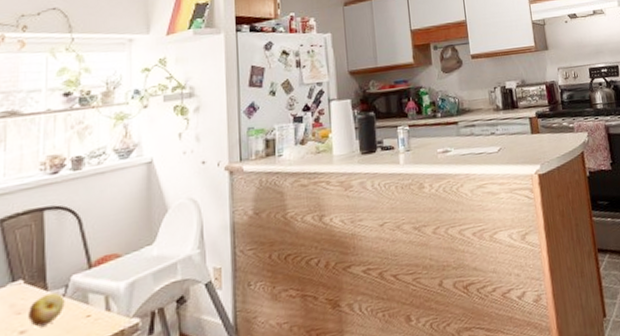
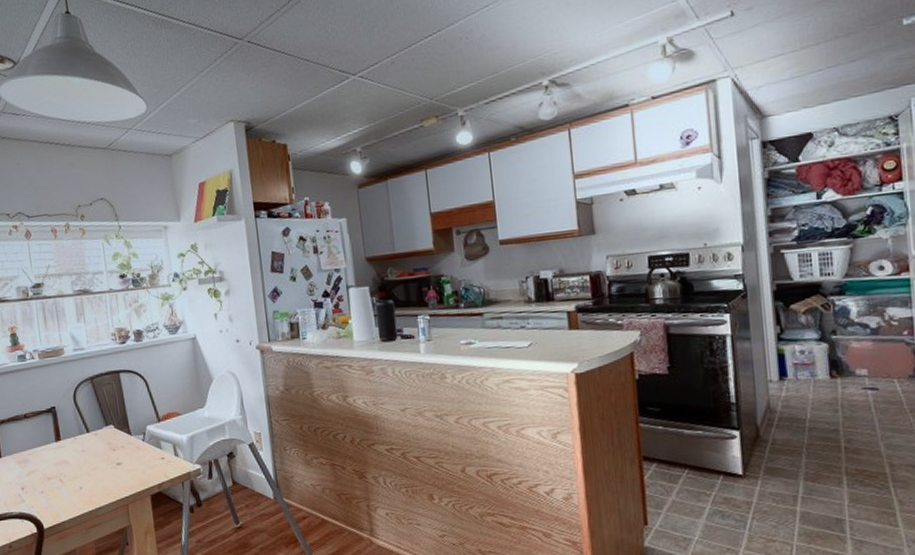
fruit: present [28,292,65,328] -> none [120,437,145,462]

